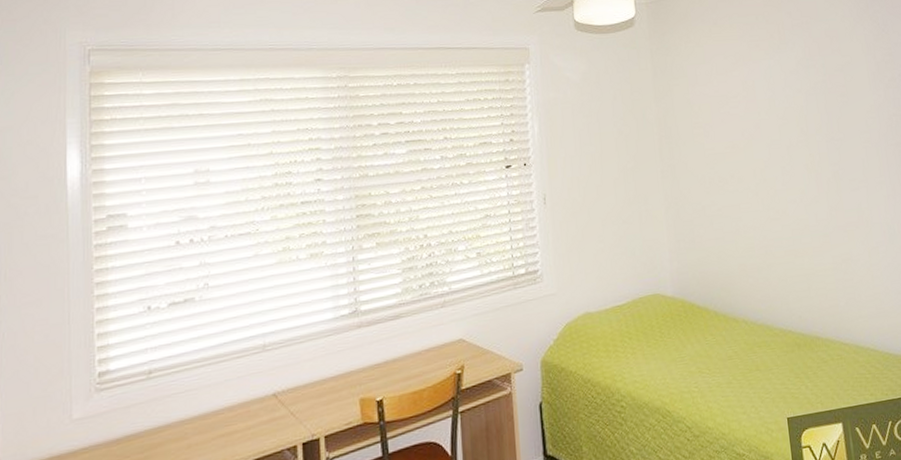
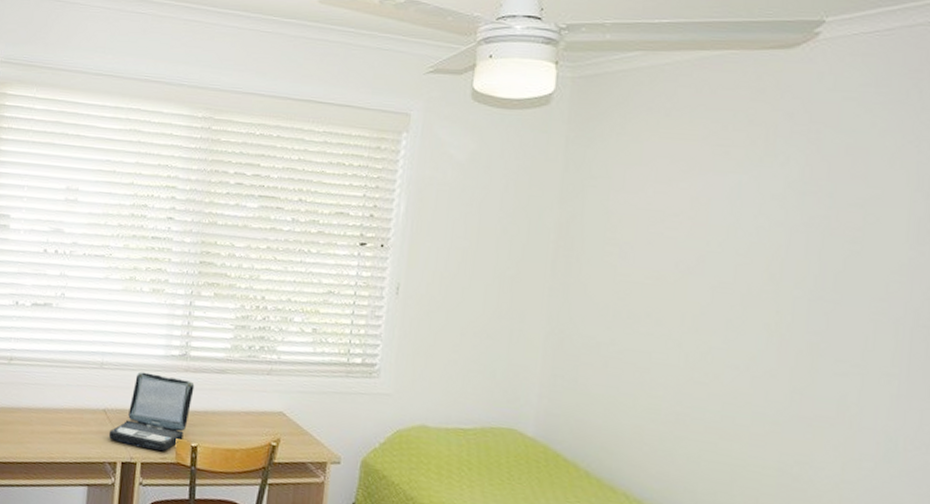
laptop: none [283,336,371,424] -> present [108,371,195,451]

